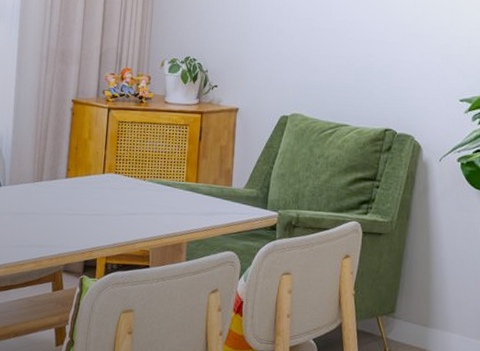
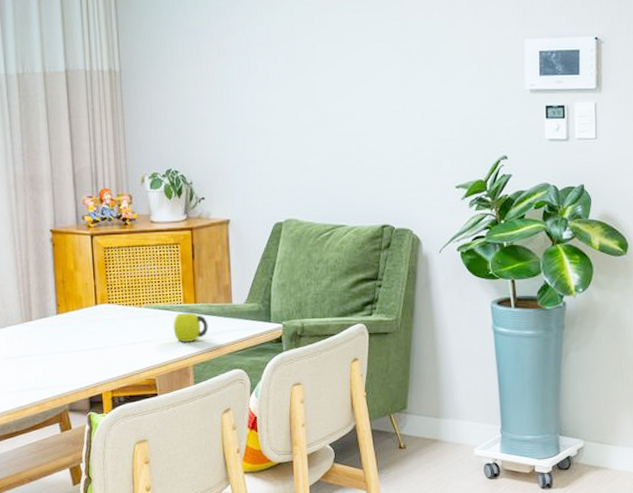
cup: none [172,190,207,219] -> present [173,312,209,342]

